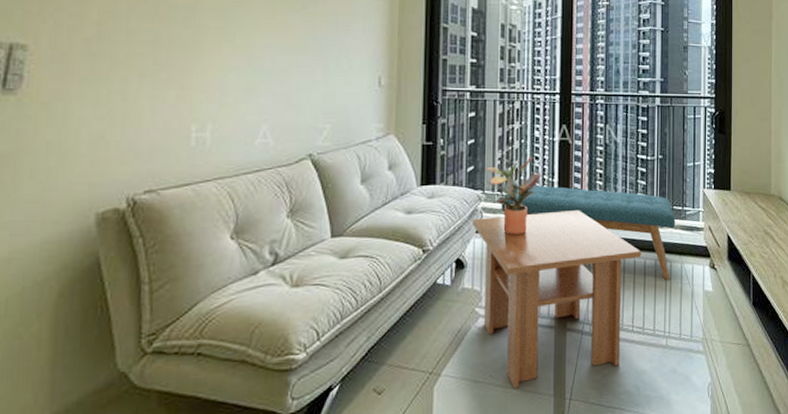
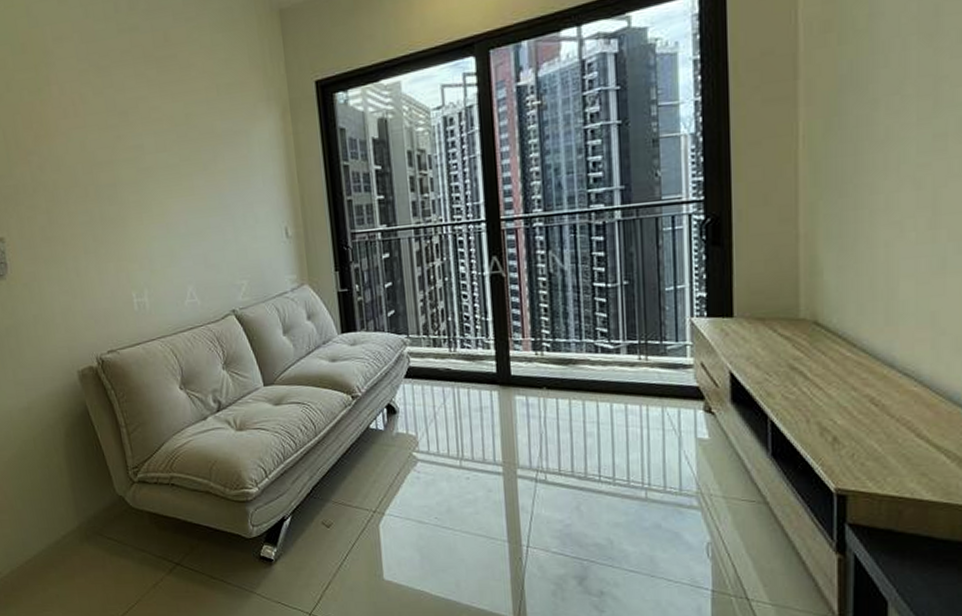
coffee table: present [473,210,642,389] -> none [400,350,606,532]
potted plant: present [485,157,542,235] -> none [407,295,472,379]
bench: present [501,185,675,280] -> none [428,325,651,426]

